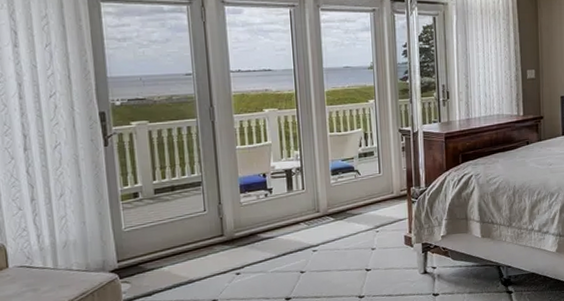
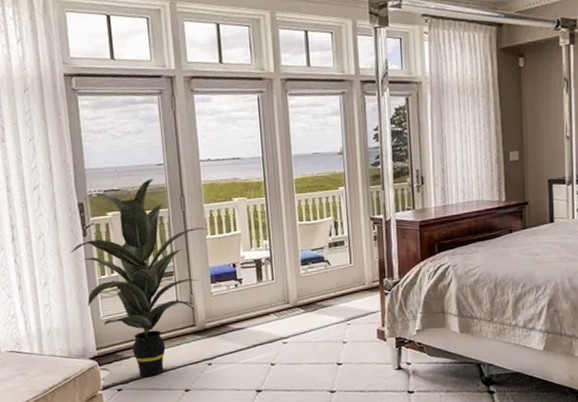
indoor plant: none [89,88,240,289] -> present [69,178,210,377]

